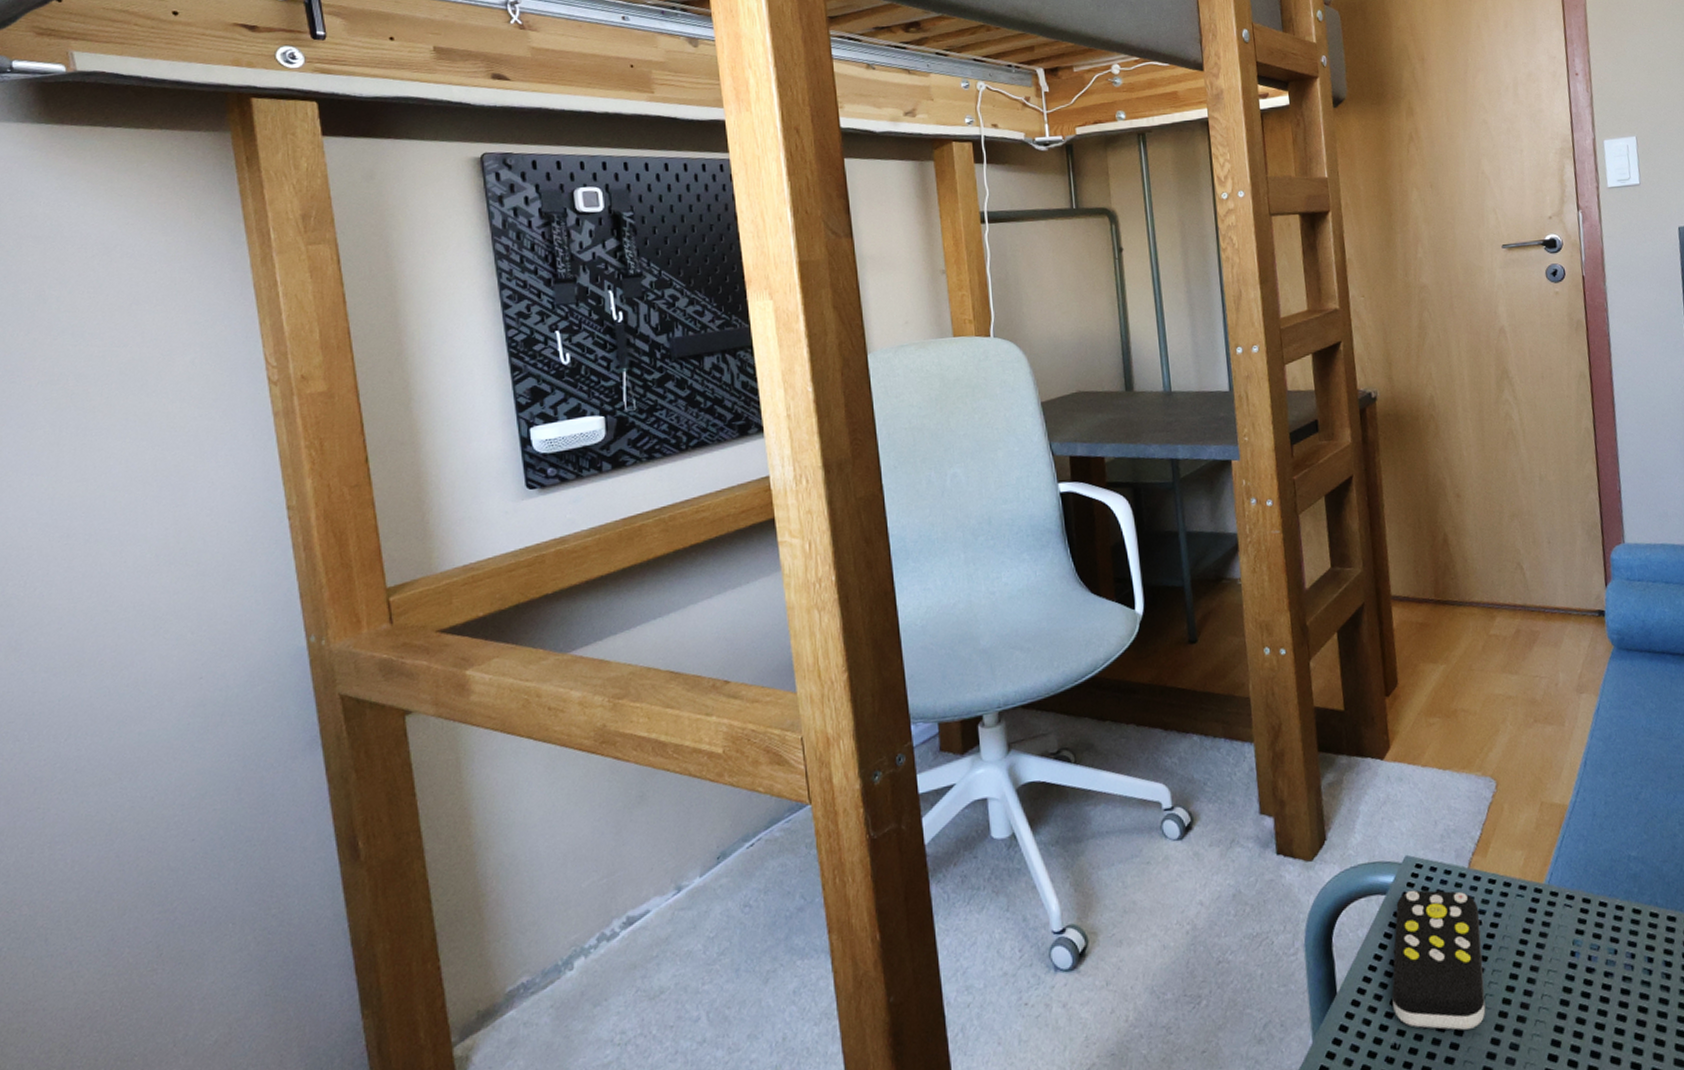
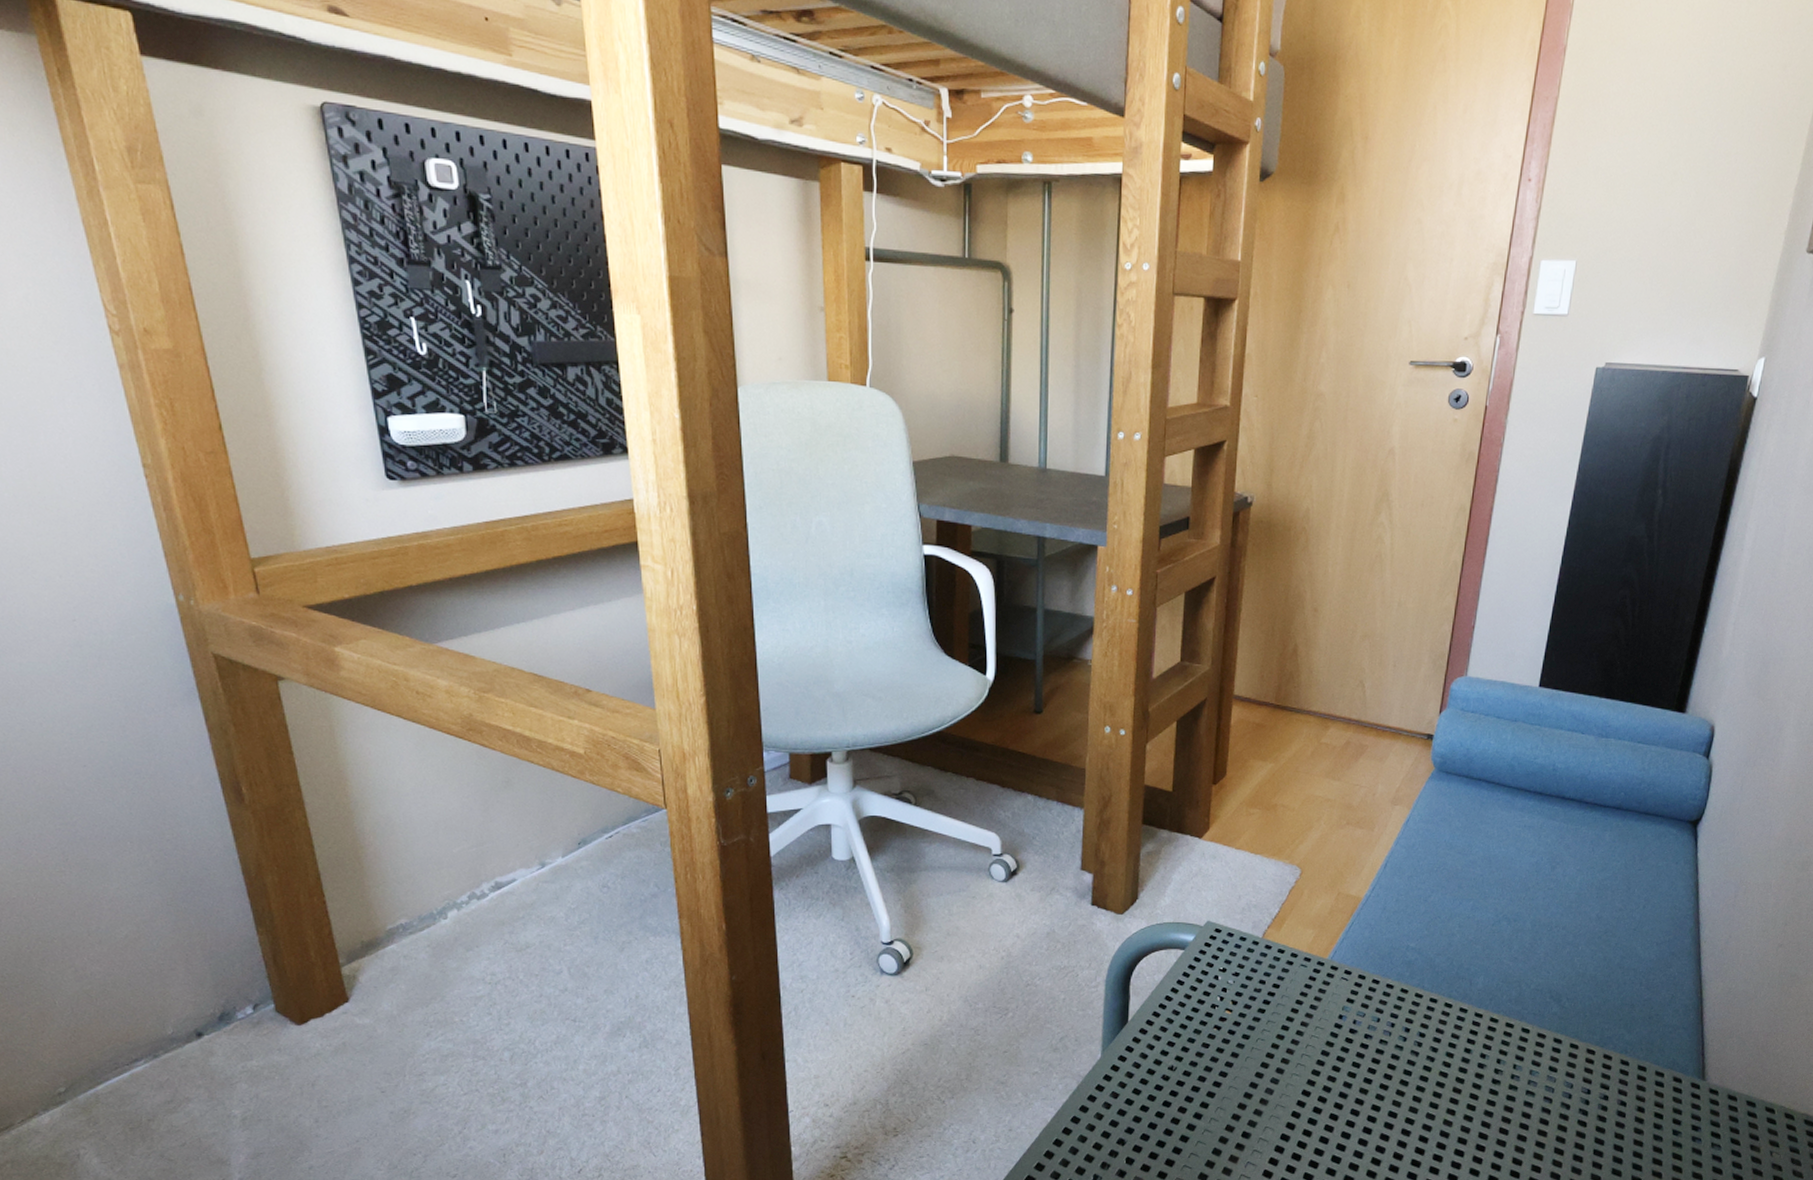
remote control: present [1391,890,1486,1031] -> none [1175,949,1265,1063]

